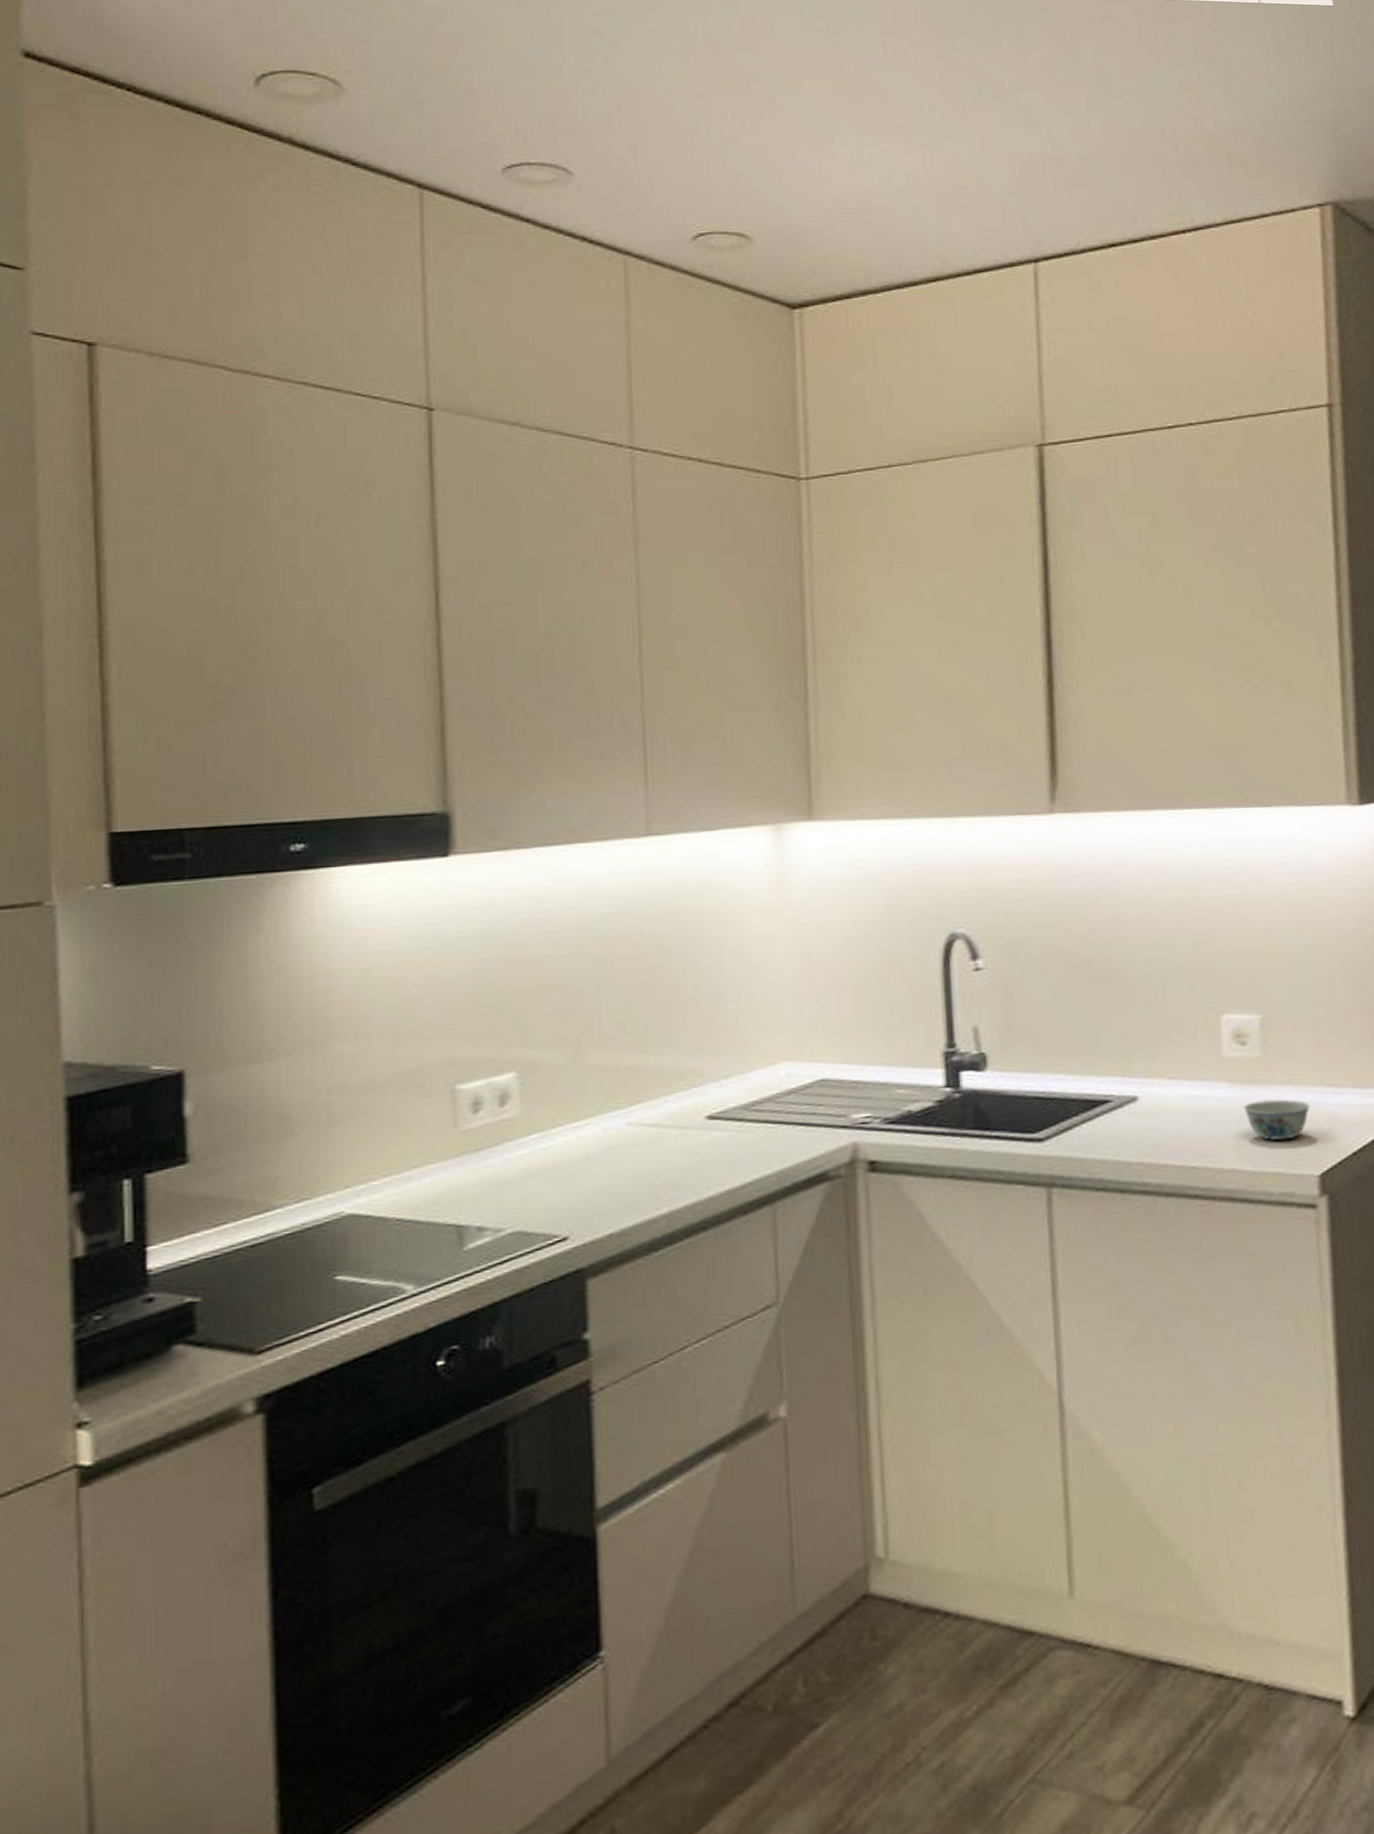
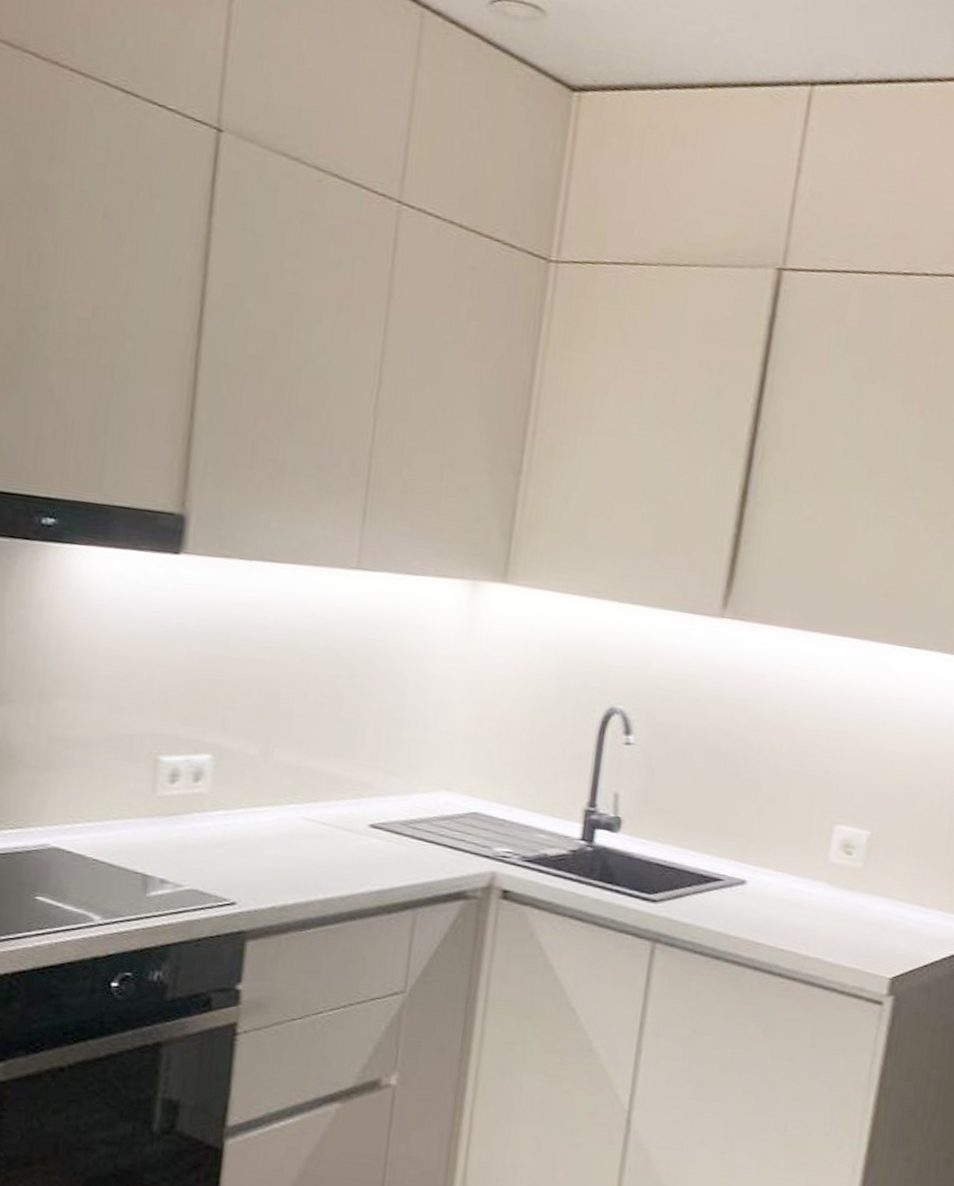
bowl: present [1243,1099,1311,1142] -> none [837,904,896,943]

